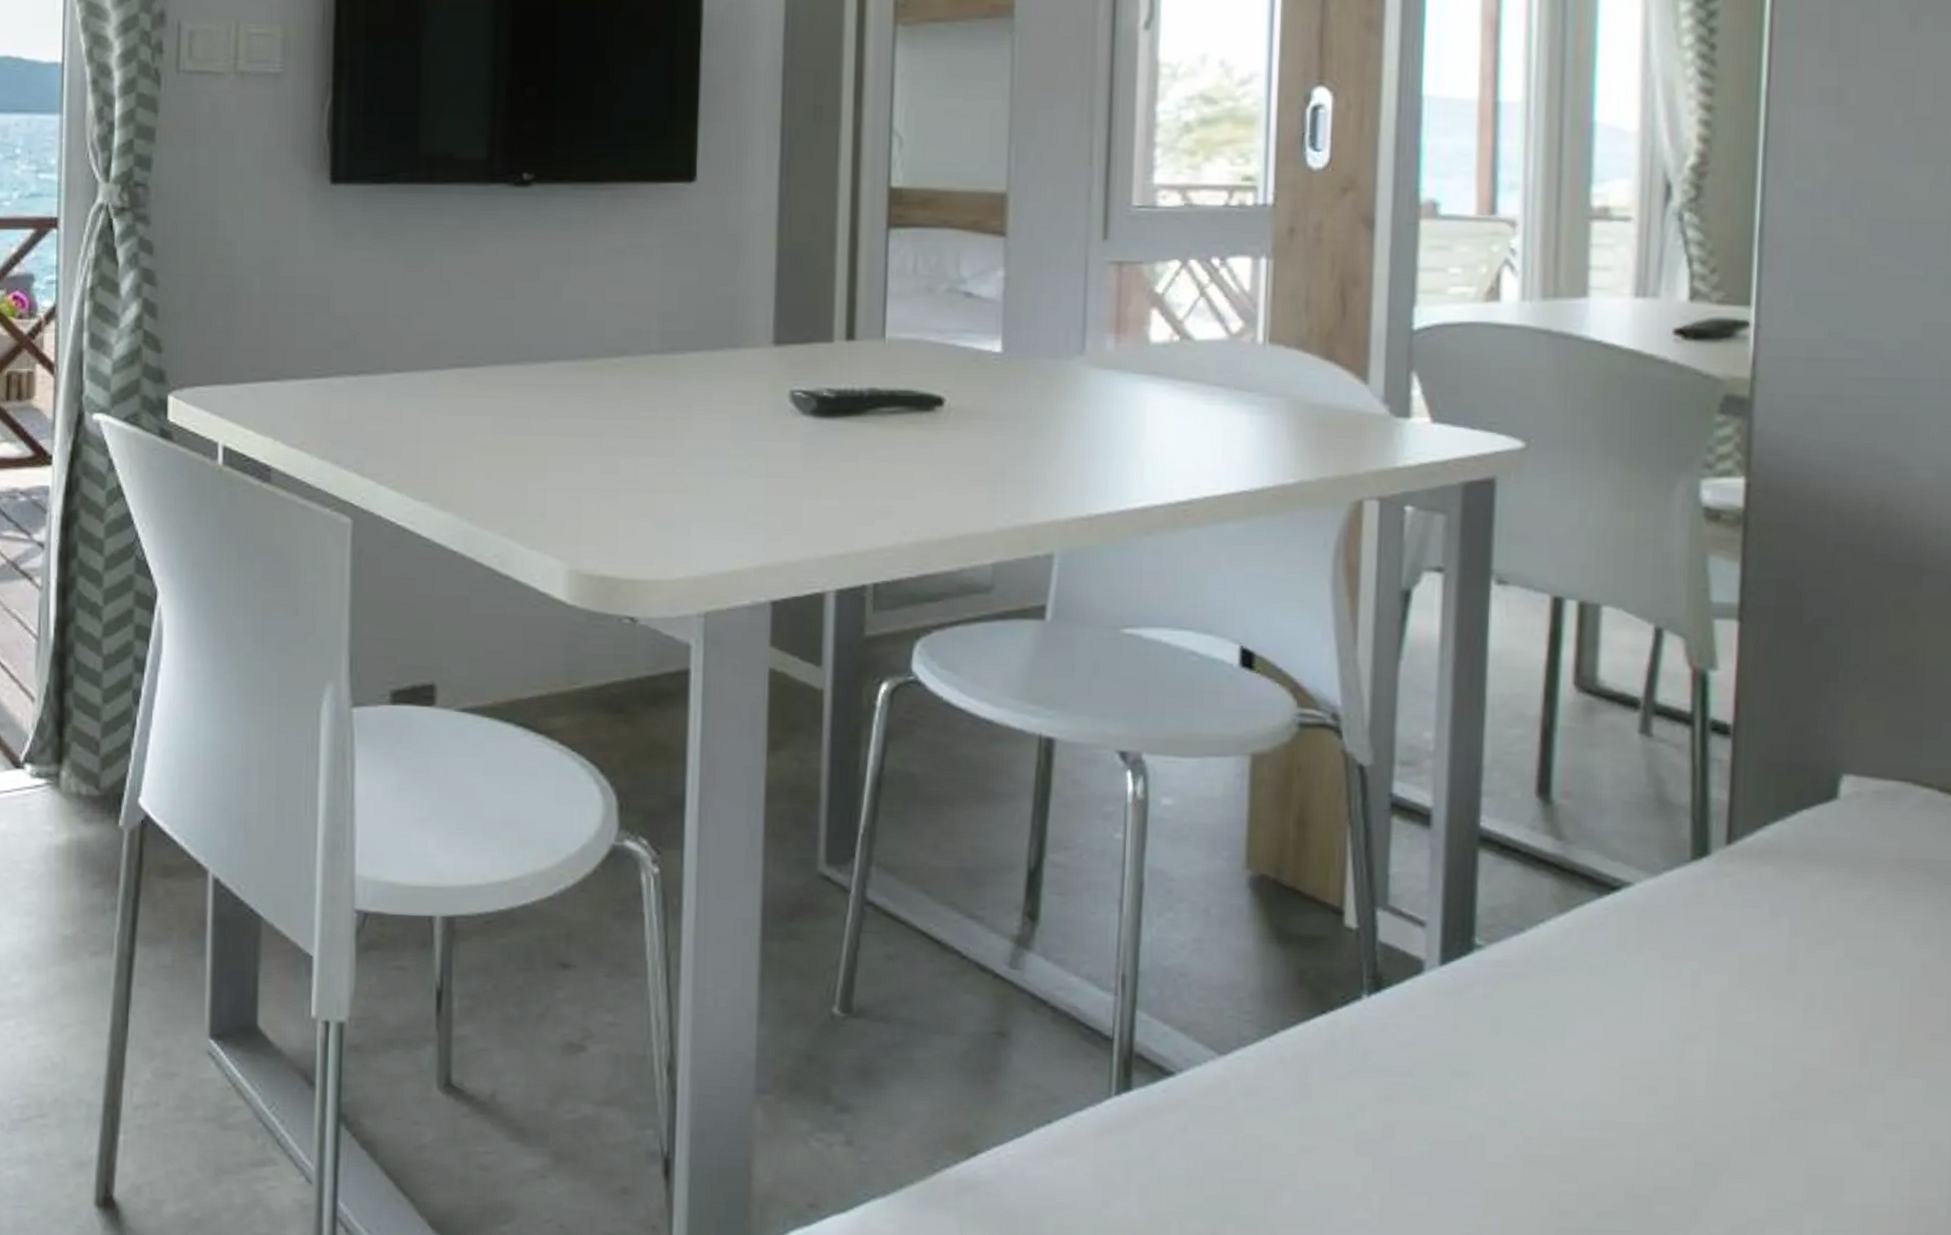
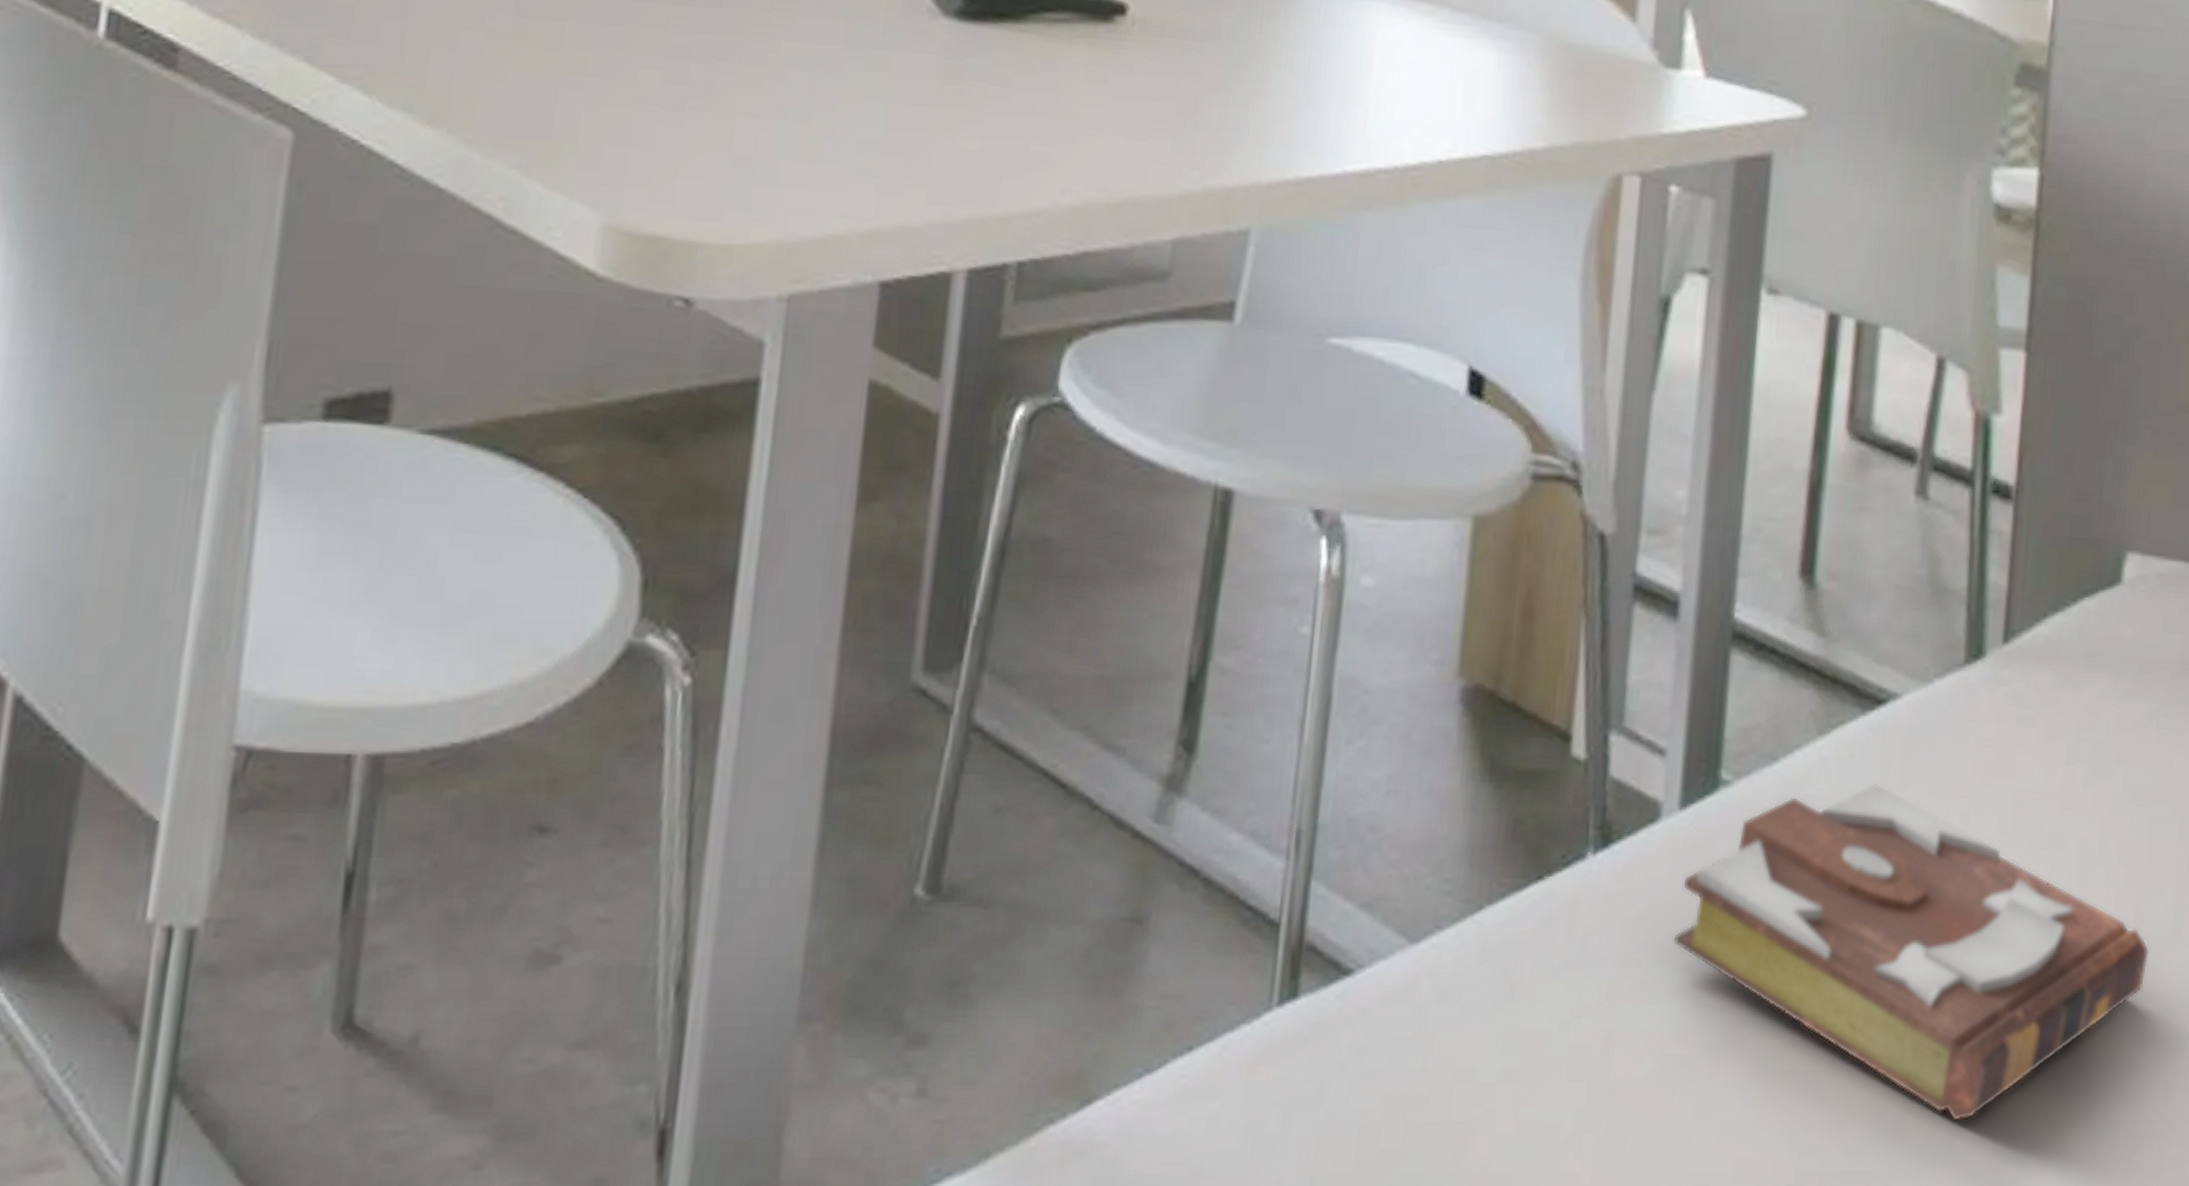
book: none [1440,948,1876,1199] -> present [1673,782,2150,1121]

